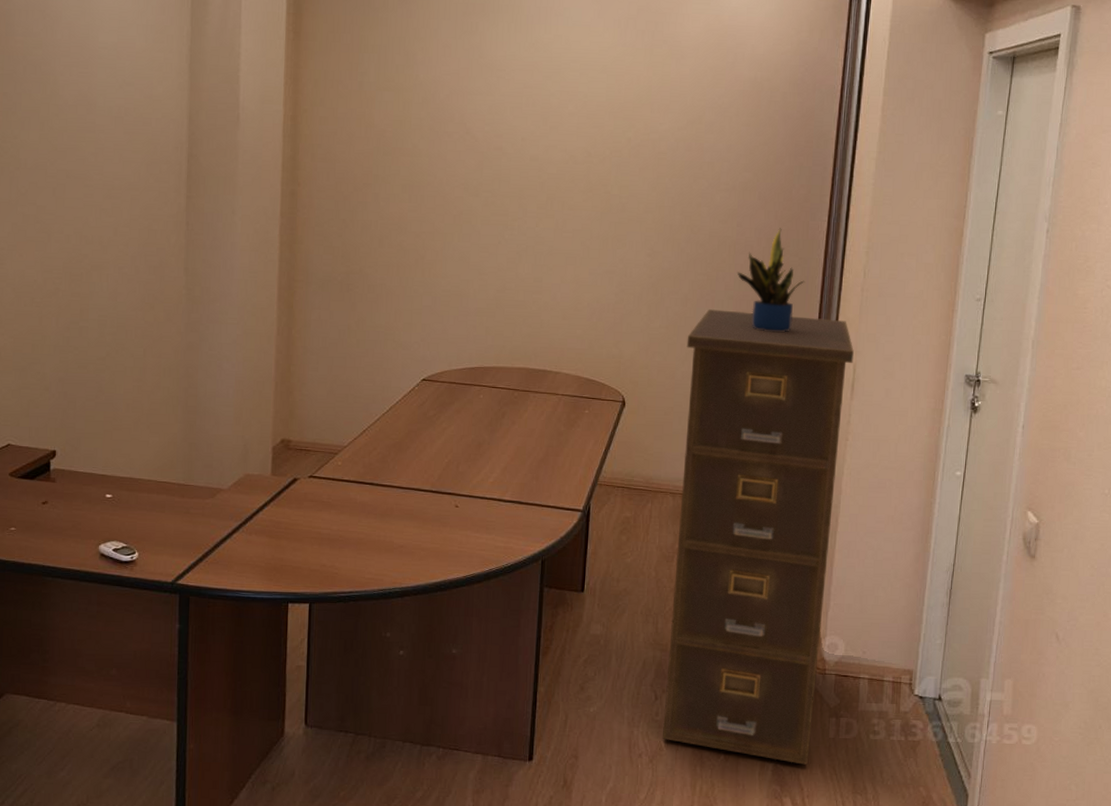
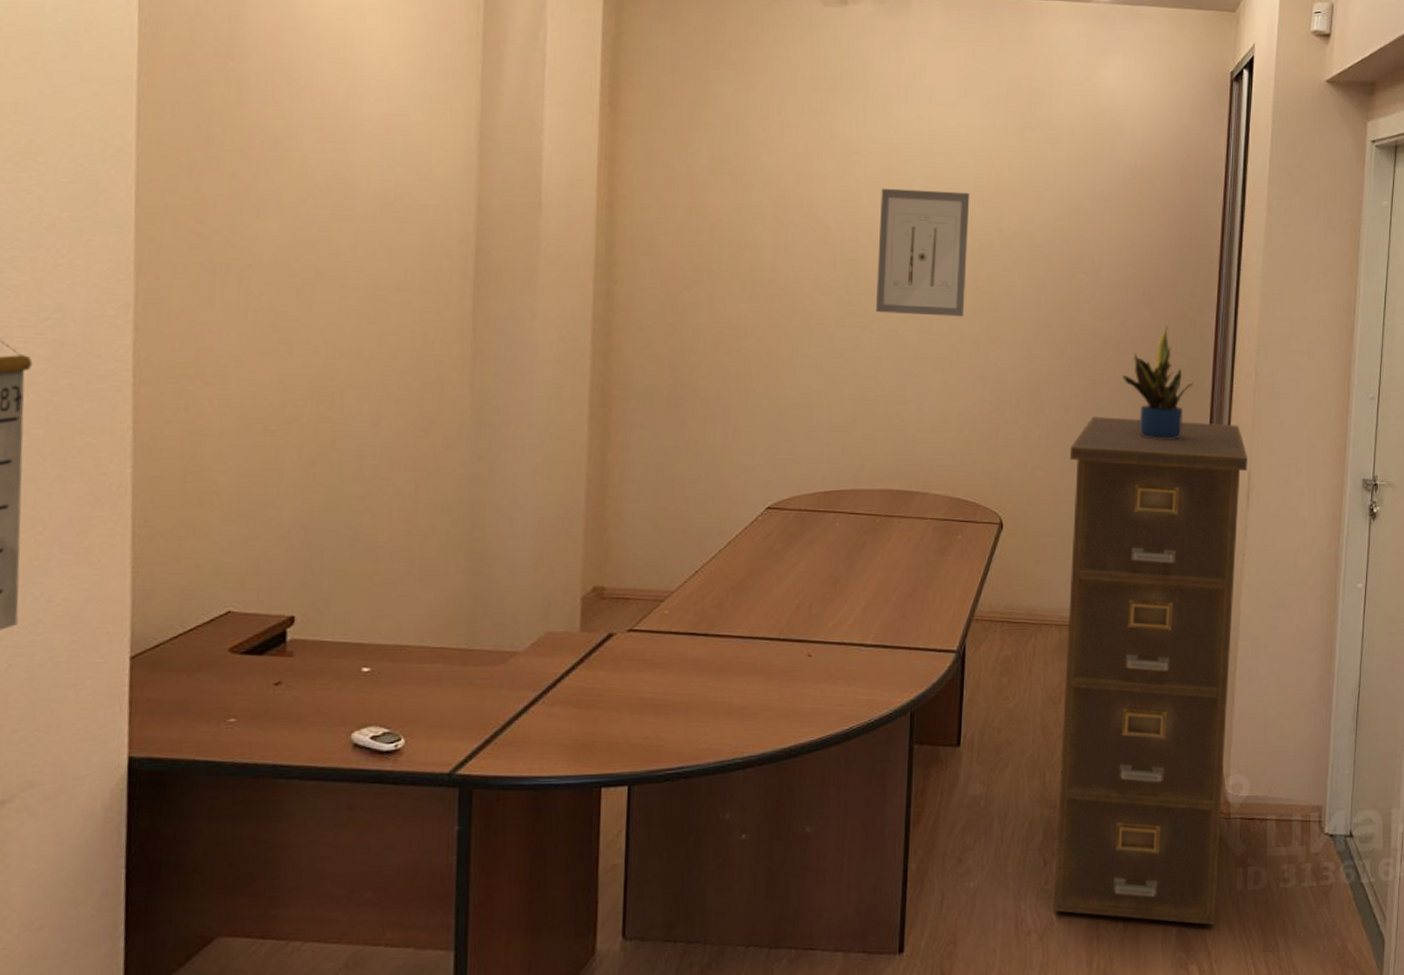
wall art: none [517,101,602,217] -> present [876,188,970,317]

